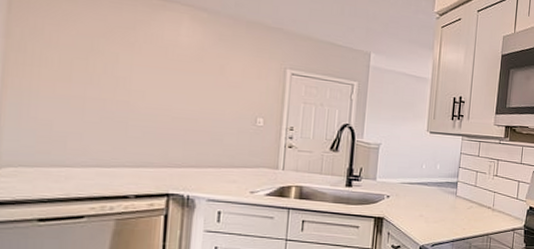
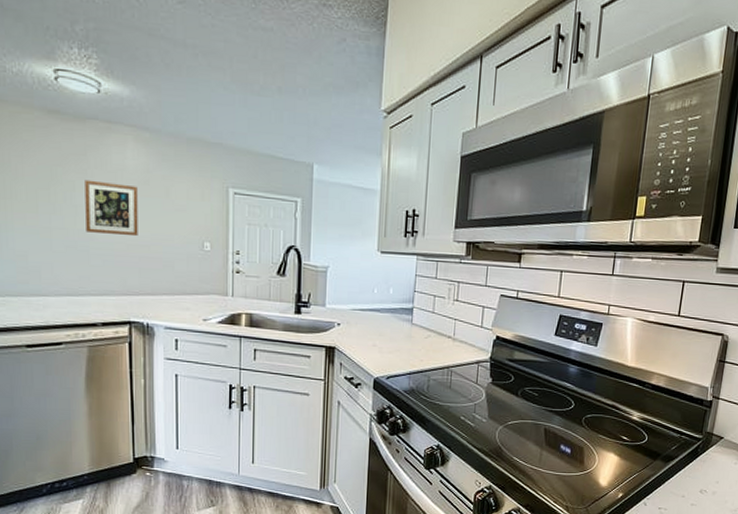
wall art: none [126,52,190,110] -> present [85,179,138,237]

